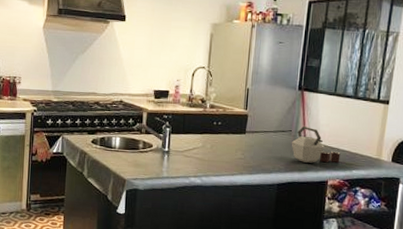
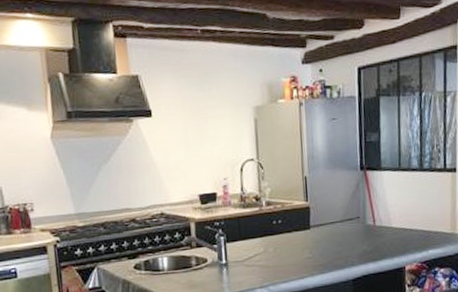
kettle: present [291,126,341,163] -> none [360,210,415,251]

